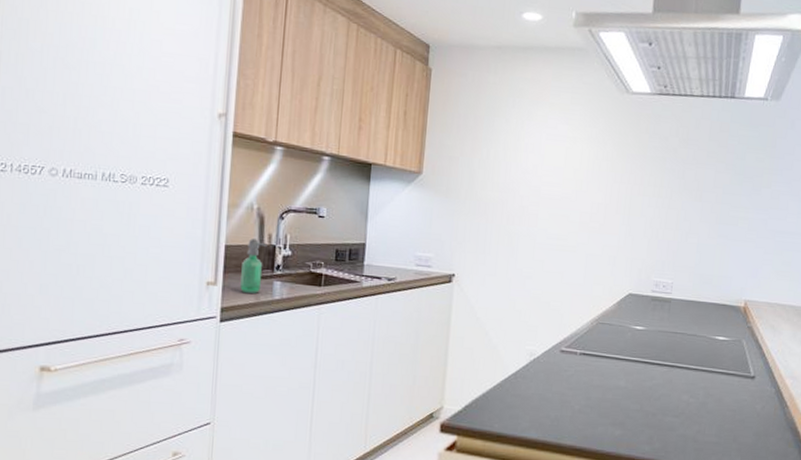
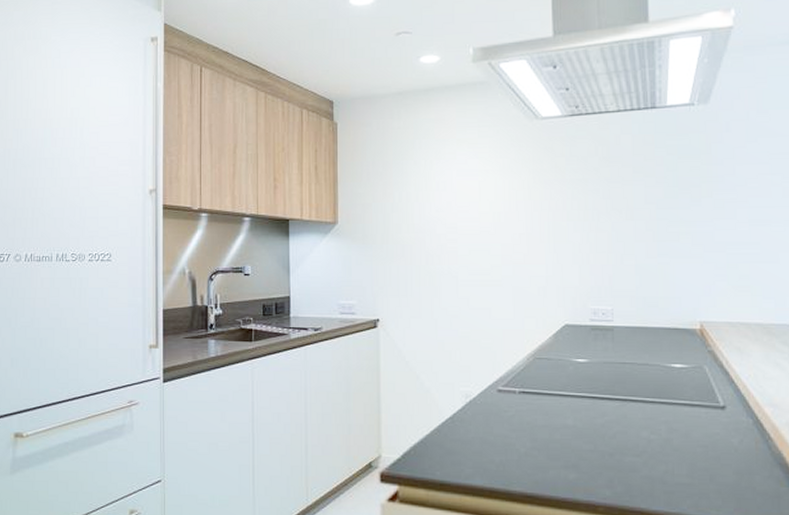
soap dispenser: present [240,238,268,294] -> none [179,301,200,353]

